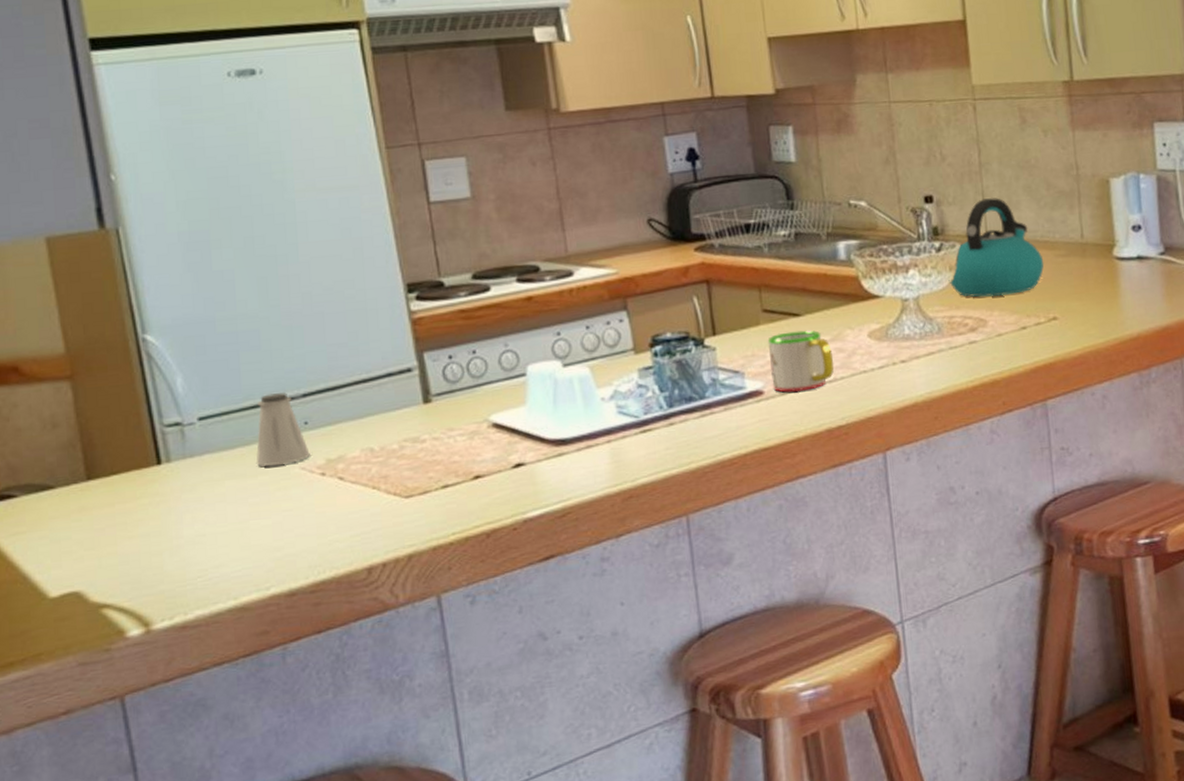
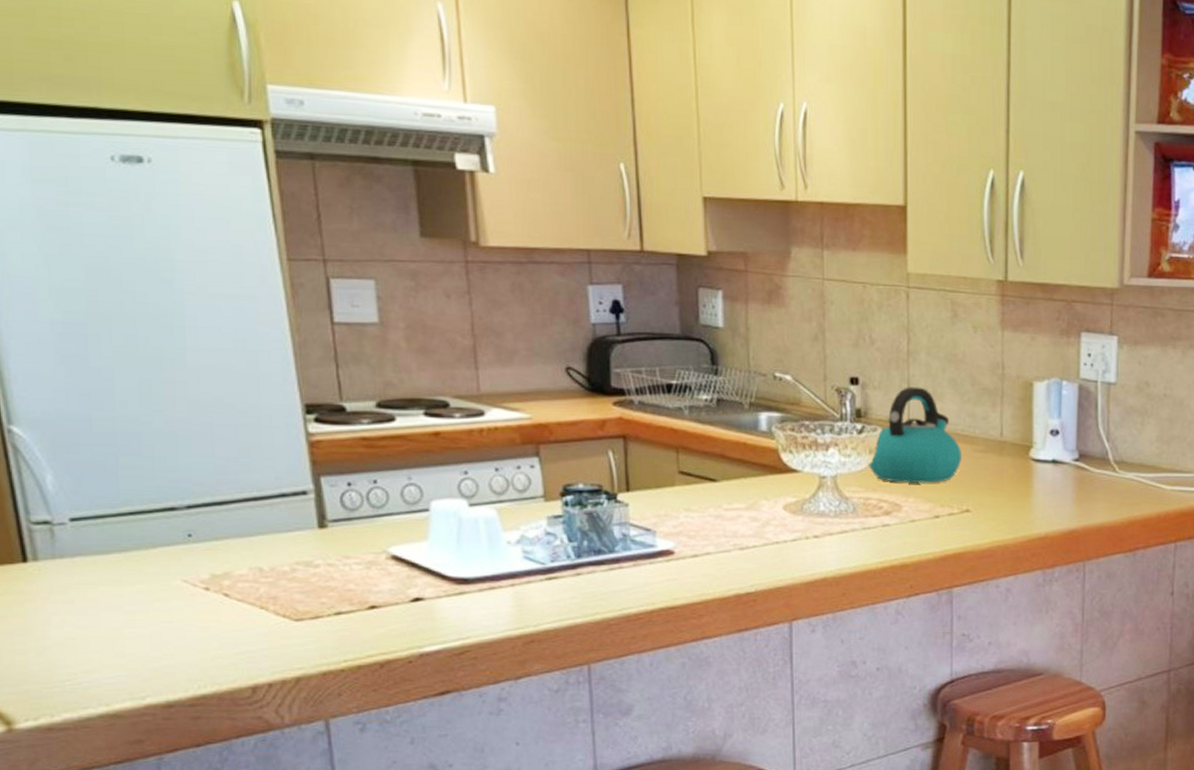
saltshaker: present [256,393,310,467] -> none [133,502,193,575]
mug: present [767,330,835,393] -> none [682,496,747,555]

